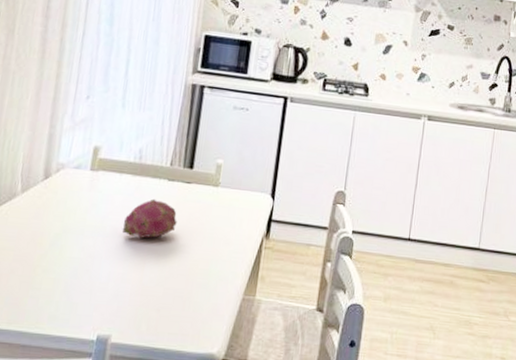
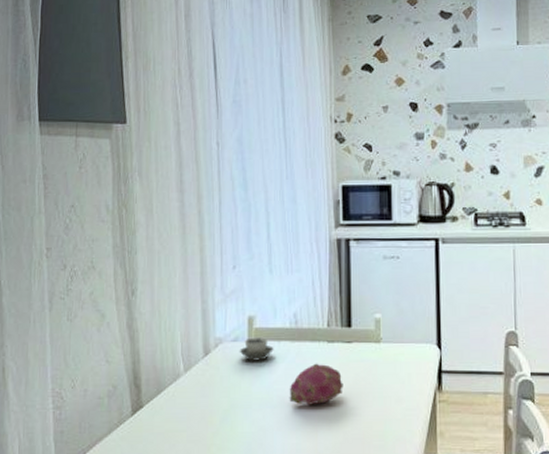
cup: none [79,167,115,191] -> present [239,337,274,361]

